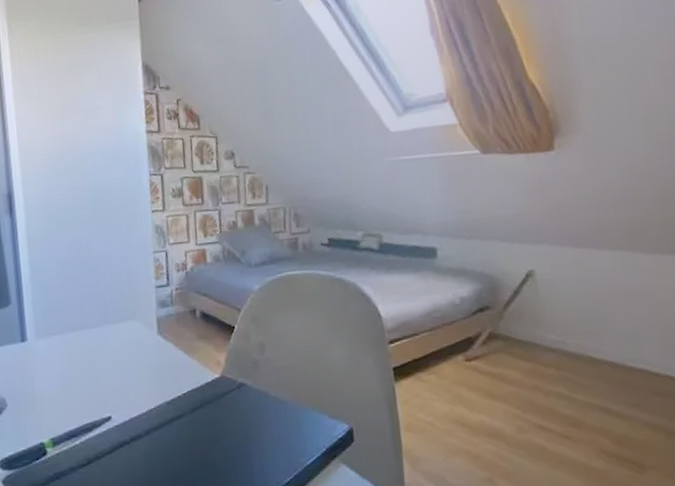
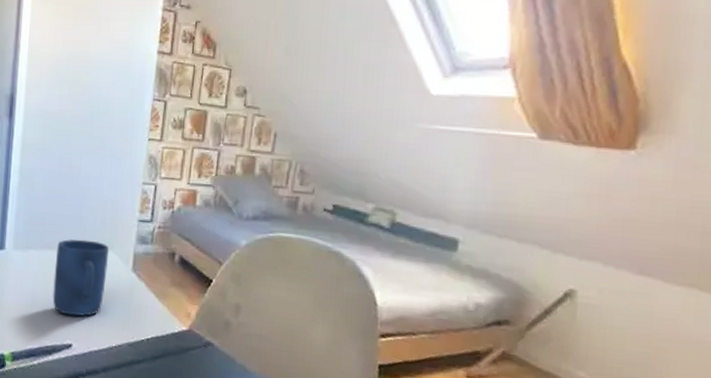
mug: none [79,313,135,390] -> present [52,238,109,317]

